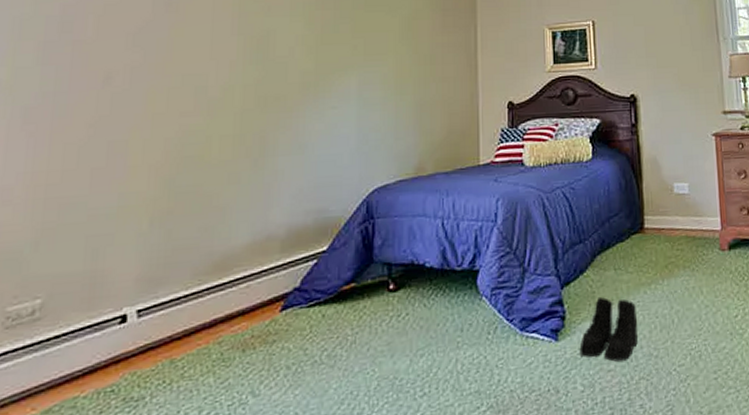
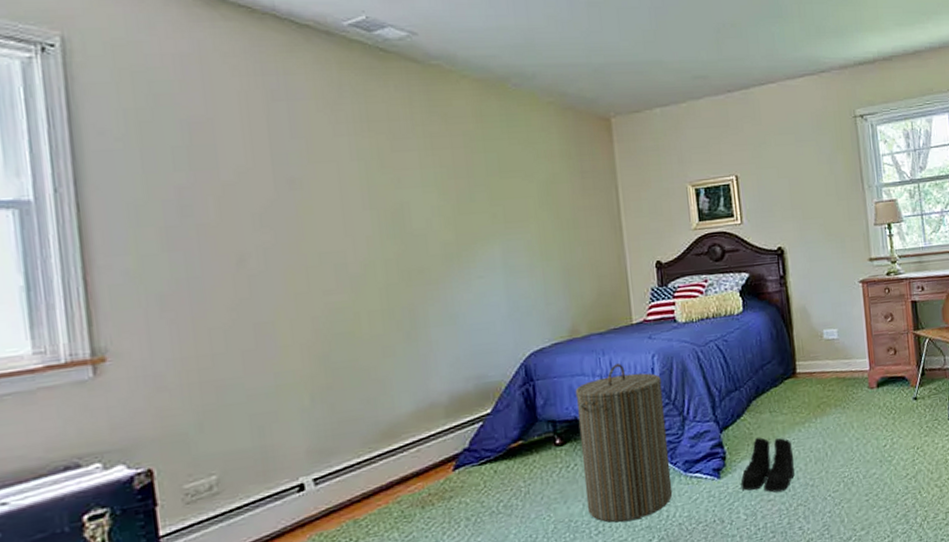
laundry hamper: none [414,206,506,384] -> present [575,364,673,523]

